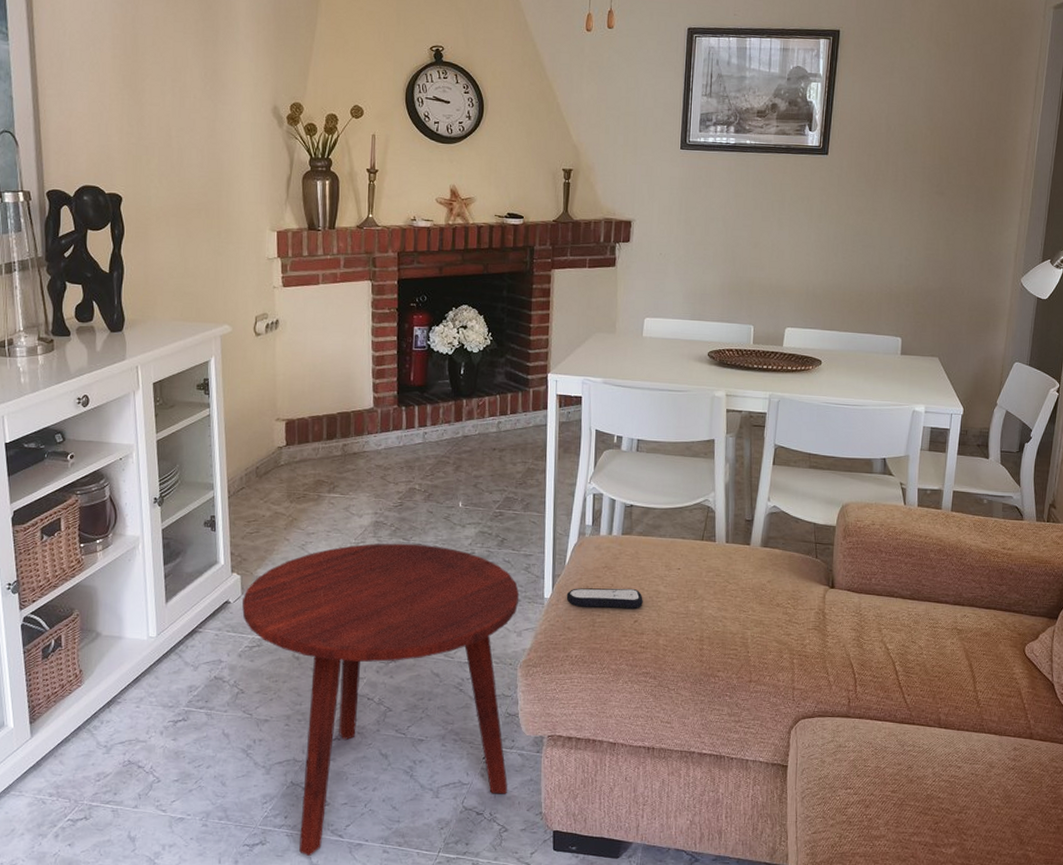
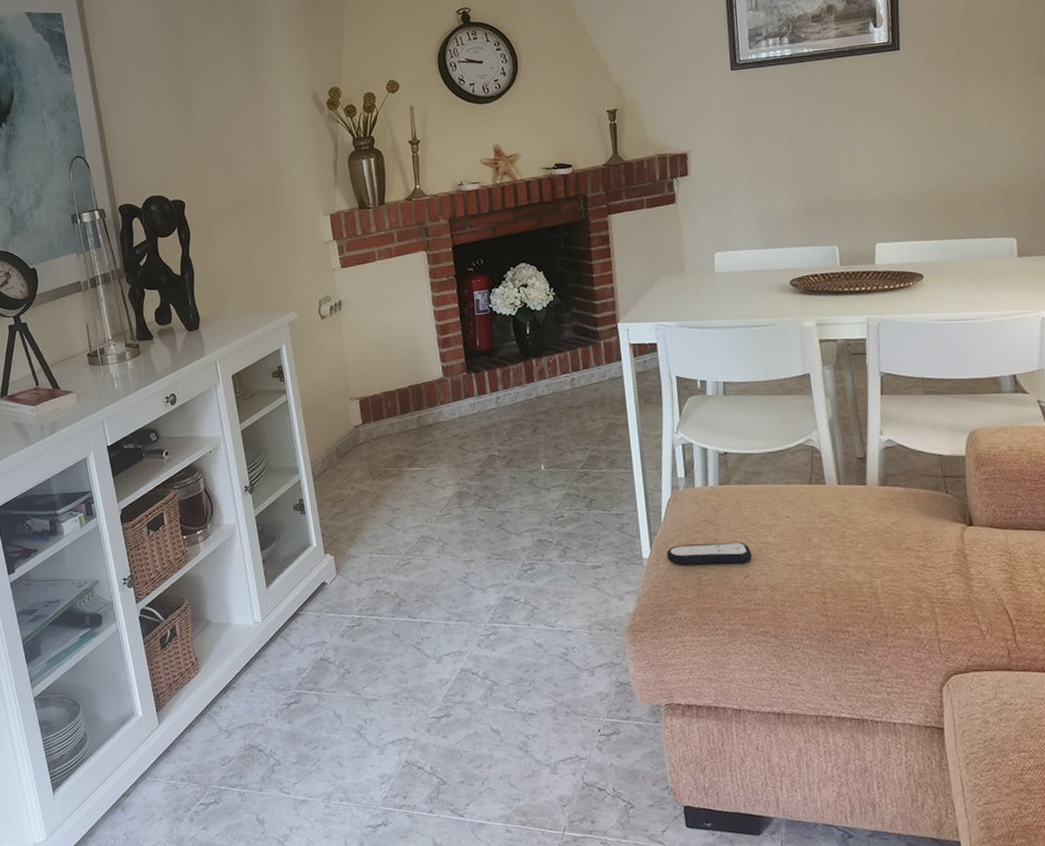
side table: present [241,543,520,856] -> none [337,511,628,836]

